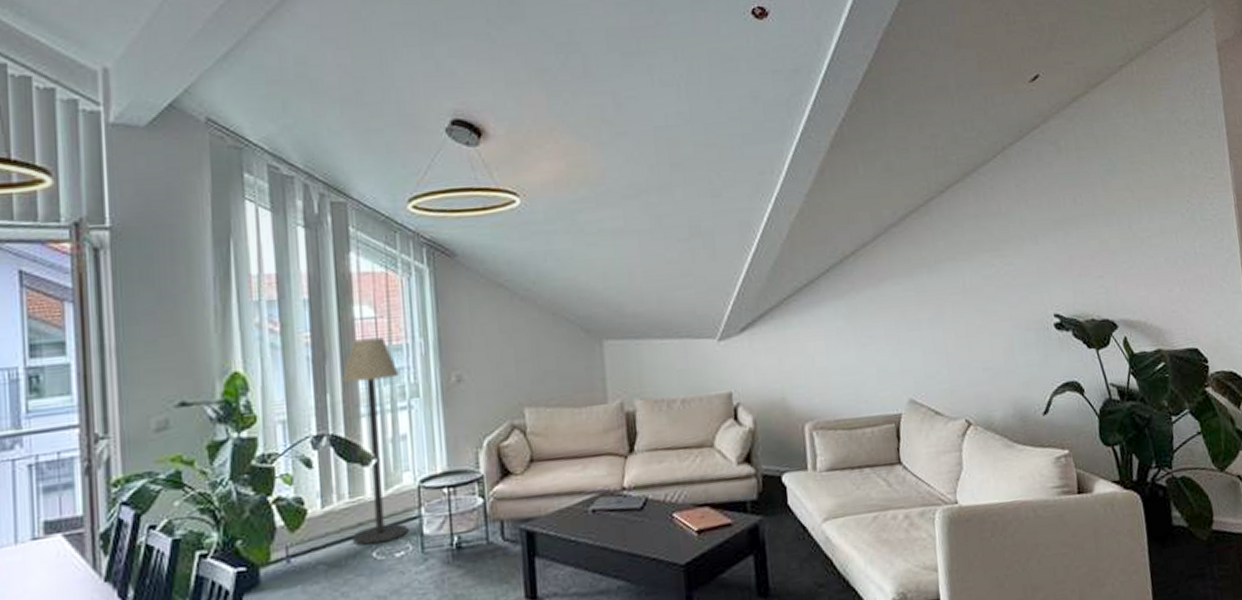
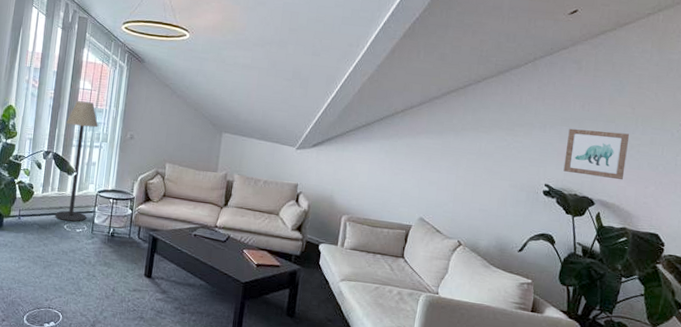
wall art: none [1065,225,1142,292] -> present [563,128,630,180]

